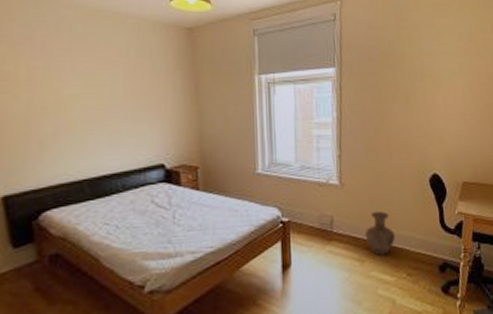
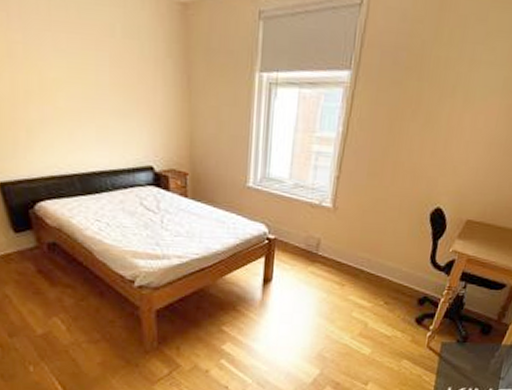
vase: present [364,211,396,255] -> none [349,239,381,282]

